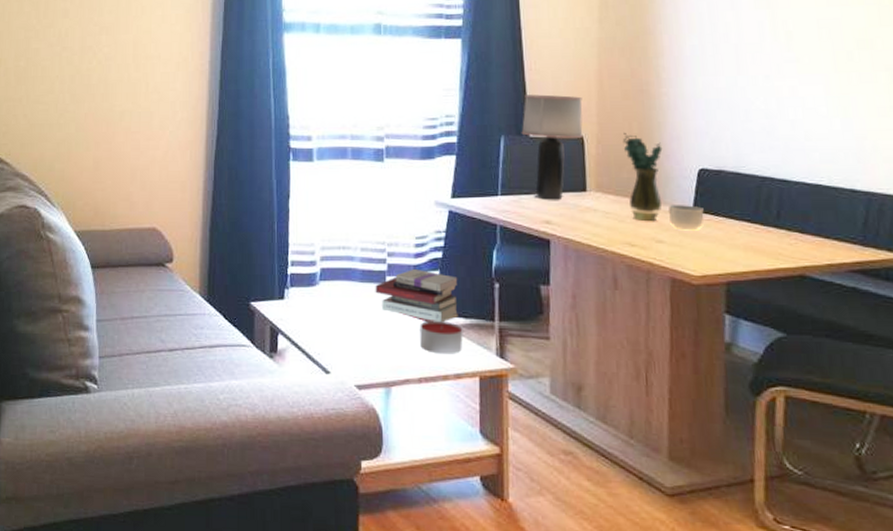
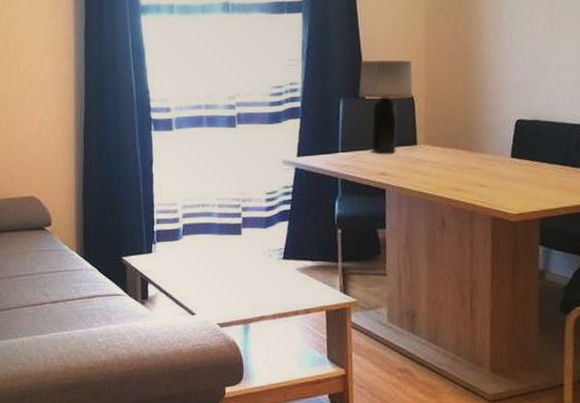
books: present [375,268,458,323] -> none [232,220,306,267]
candle: present [419,321,463,356] -> none [272,265,311,294]
vase: present [622,133,663,222] -> none [448,91,484,169]
teacup: present [668,205,704,231] -> none [489,152,521,175]

